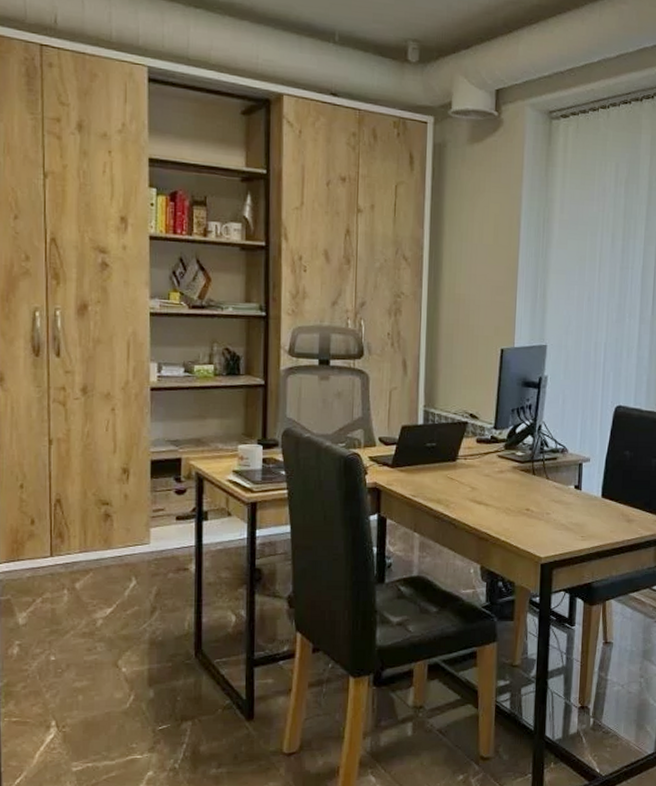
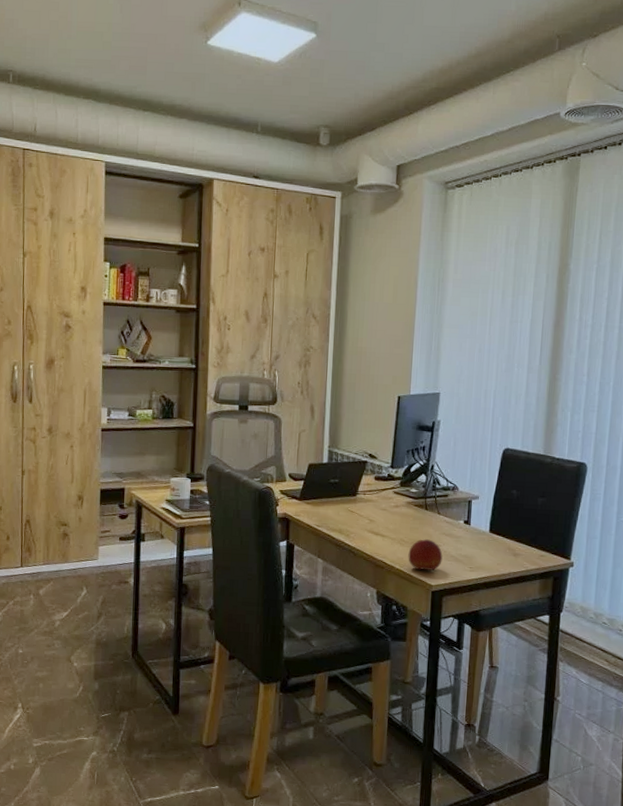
fruit: none [514,507,552,542] -> present [408,539,443,572]

